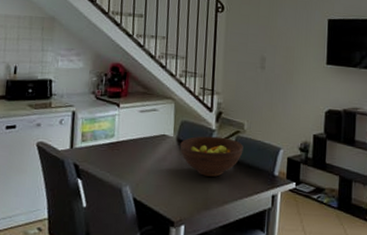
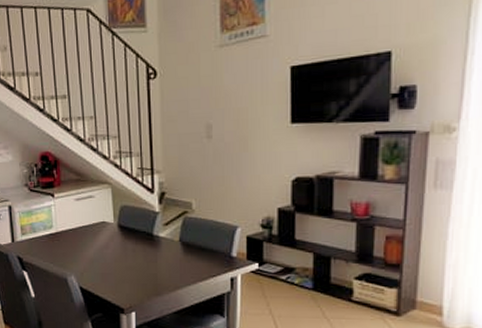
fruit bowl: present [180,136,244,177] -> none [122,219,193,262]

